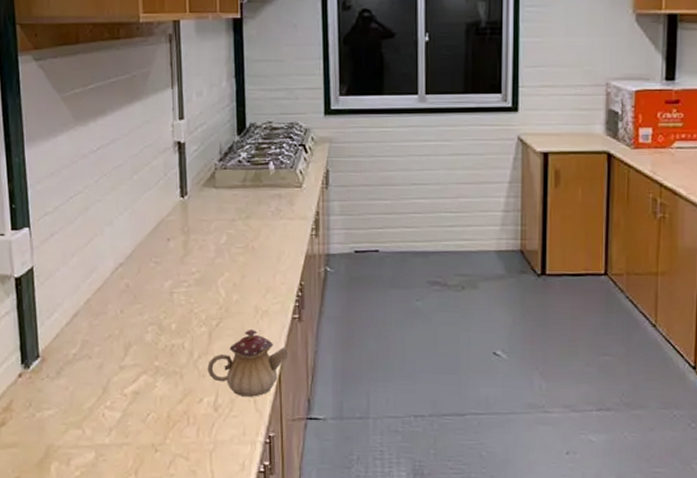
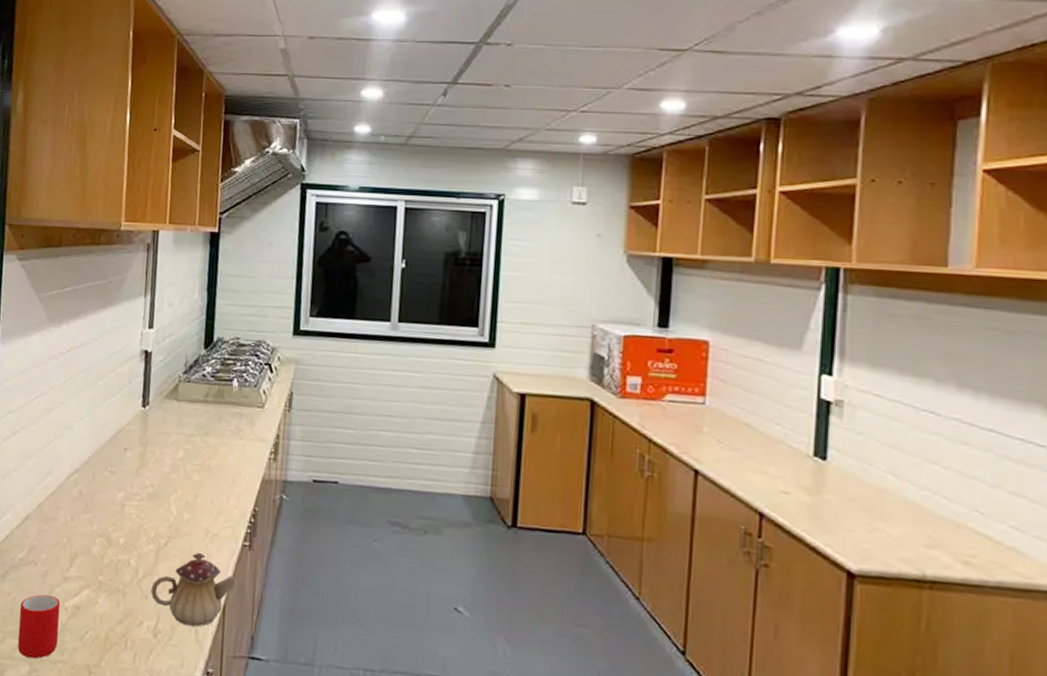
cup: none [79,385,121,445] -> present [17,594,61,659]

